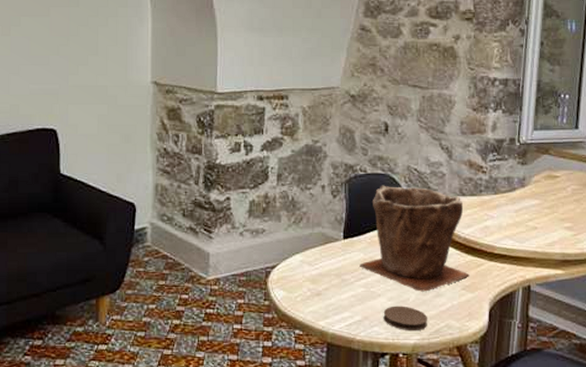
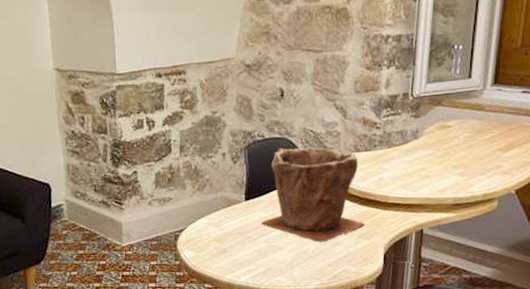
coaster: present [383,305,428,330] -> none [285,256,327,278]

